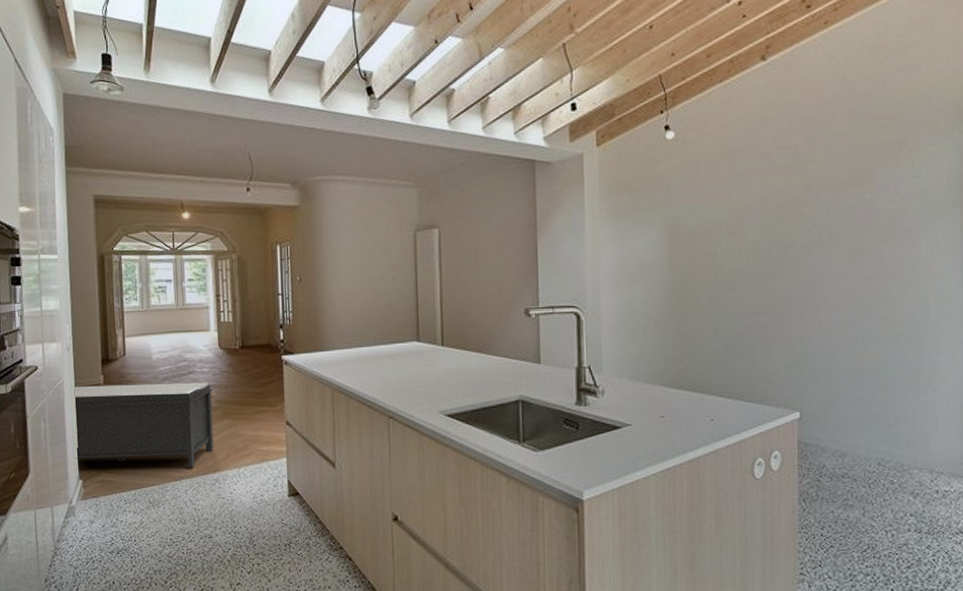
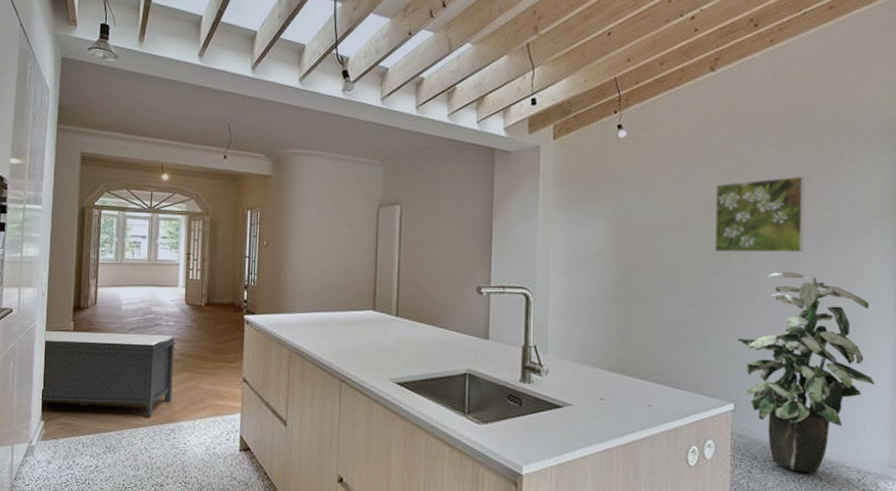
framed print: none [772,167,867,254] -> present [714,176,805,253]
indoor plant: none [800,270,946,478] -> present [737,272,876,474]

